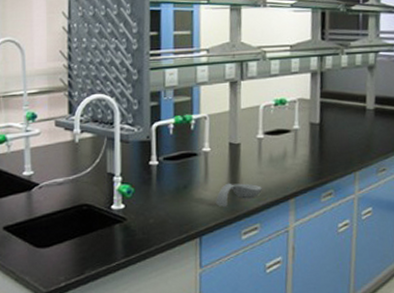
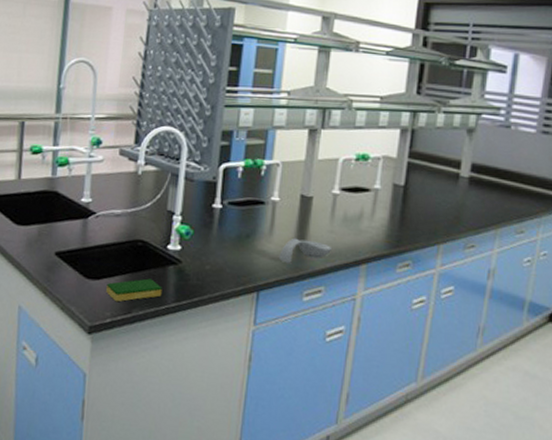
dish sponge: none [57,239,111,265] -> present [106,278,162,301]

